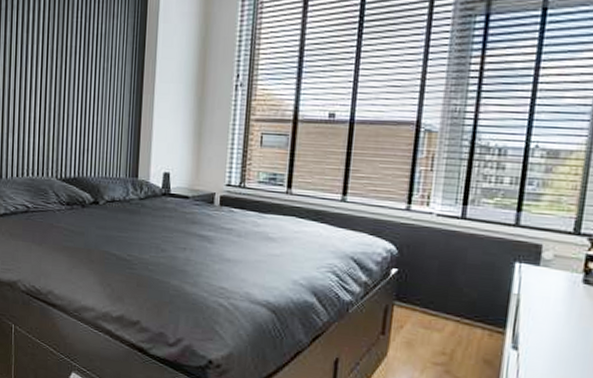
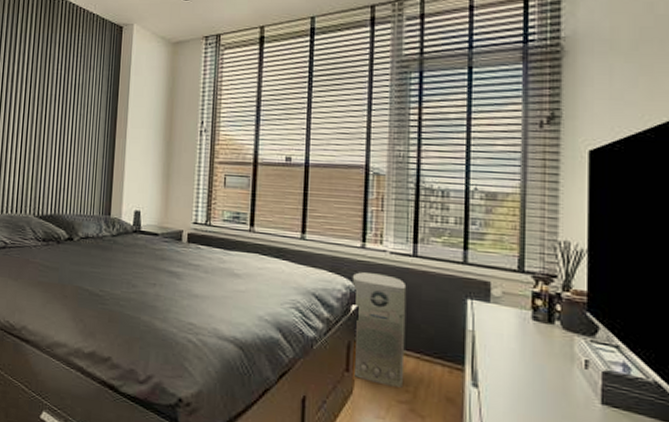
air purifier: none [389,235,452,350] -> present [351,272,407,388]

